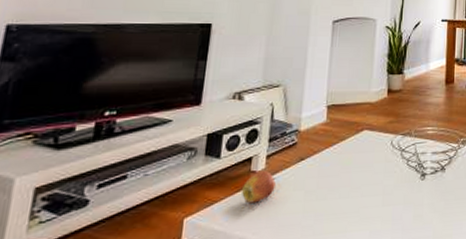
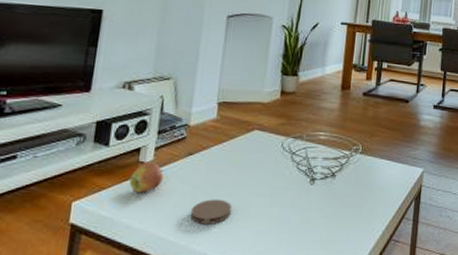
coaster: none [304,202,345,230] -> present [190,199,232,224]

